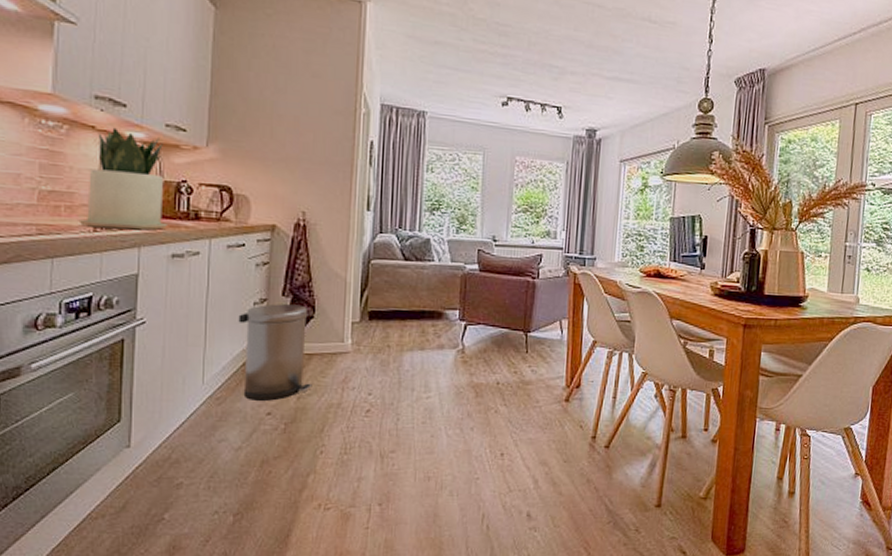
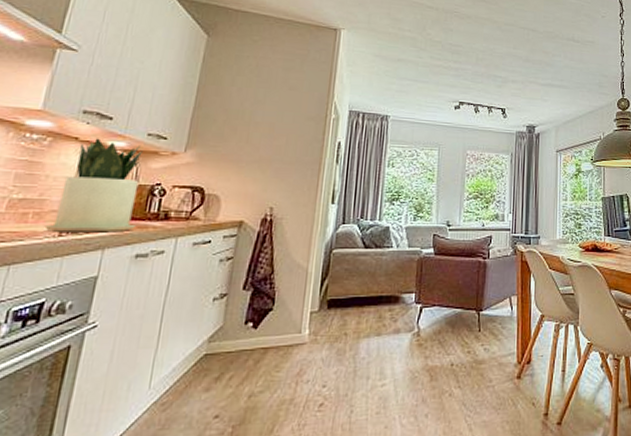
pedal bin: present [238,303,313,401] -> none [191,298,267,403]

